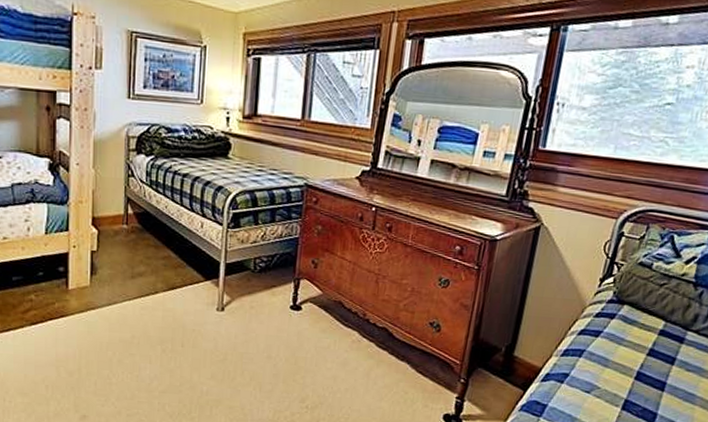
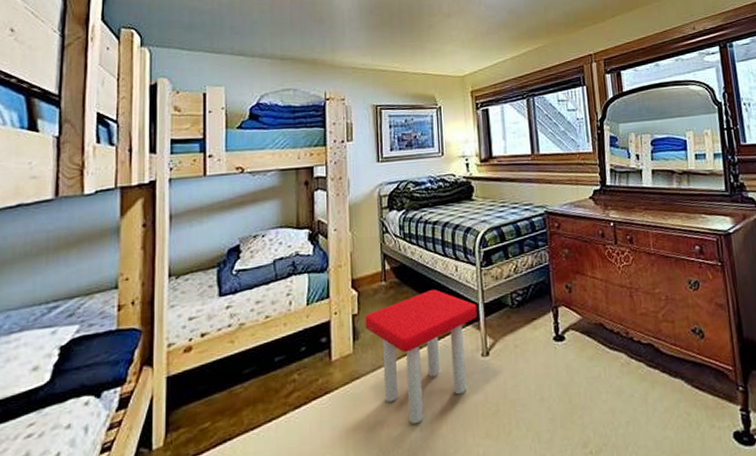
stool: none [103,240,218,357] -> present [365,289,478,424]

